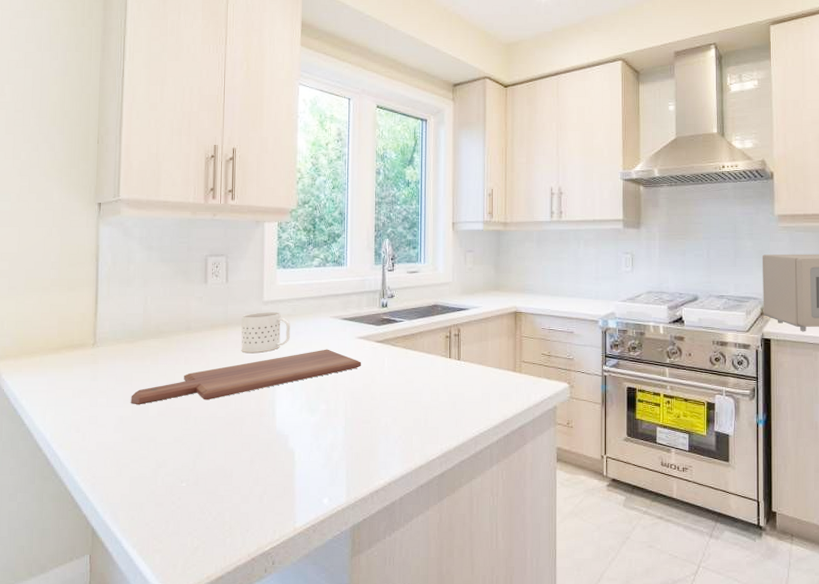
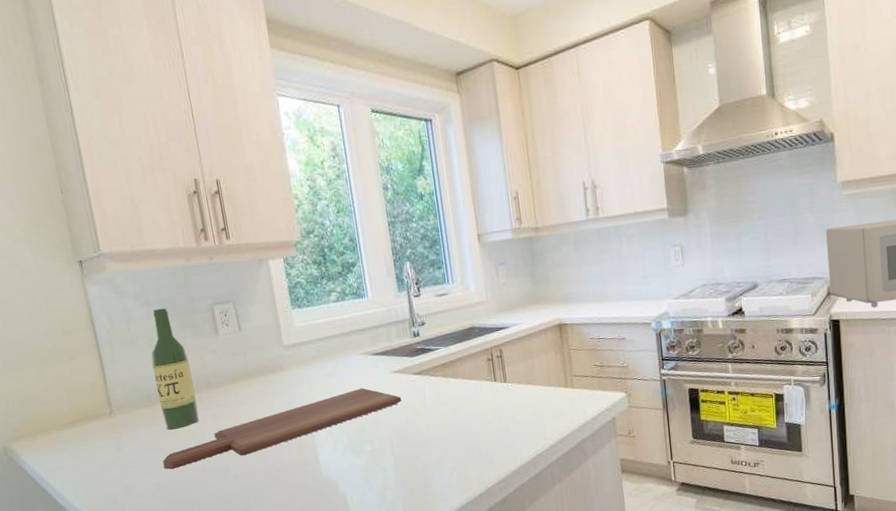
wine bottle: none [140,254,175,367] -> present [151,308,200,430]
mug: present [241,312,290,354] -> none [263,355,320,403]

